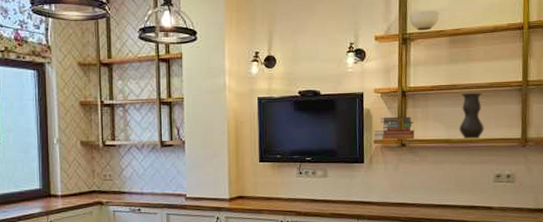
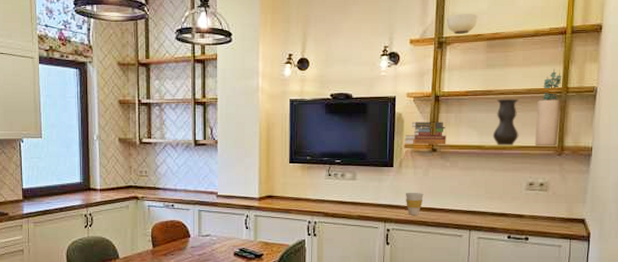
cup: none [377,187,395,212] -> present [406,192,424,216]
vase: none [499,62,522,139] -> present [534,68,562,146]

